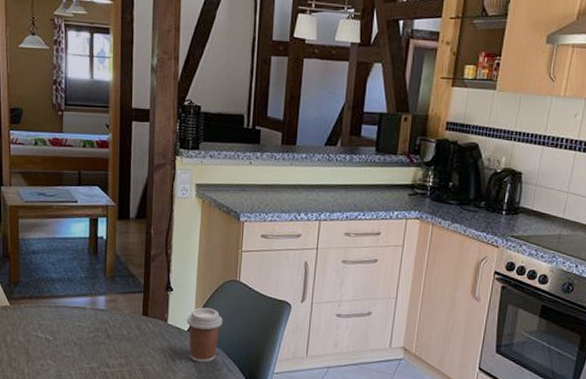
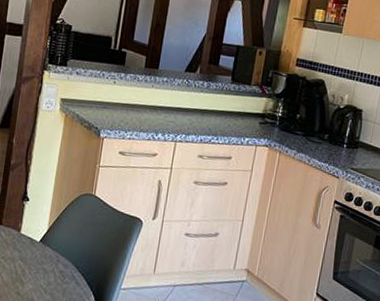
coffee cup: present [186,307,223,363] -> none [39,218,76,275]

